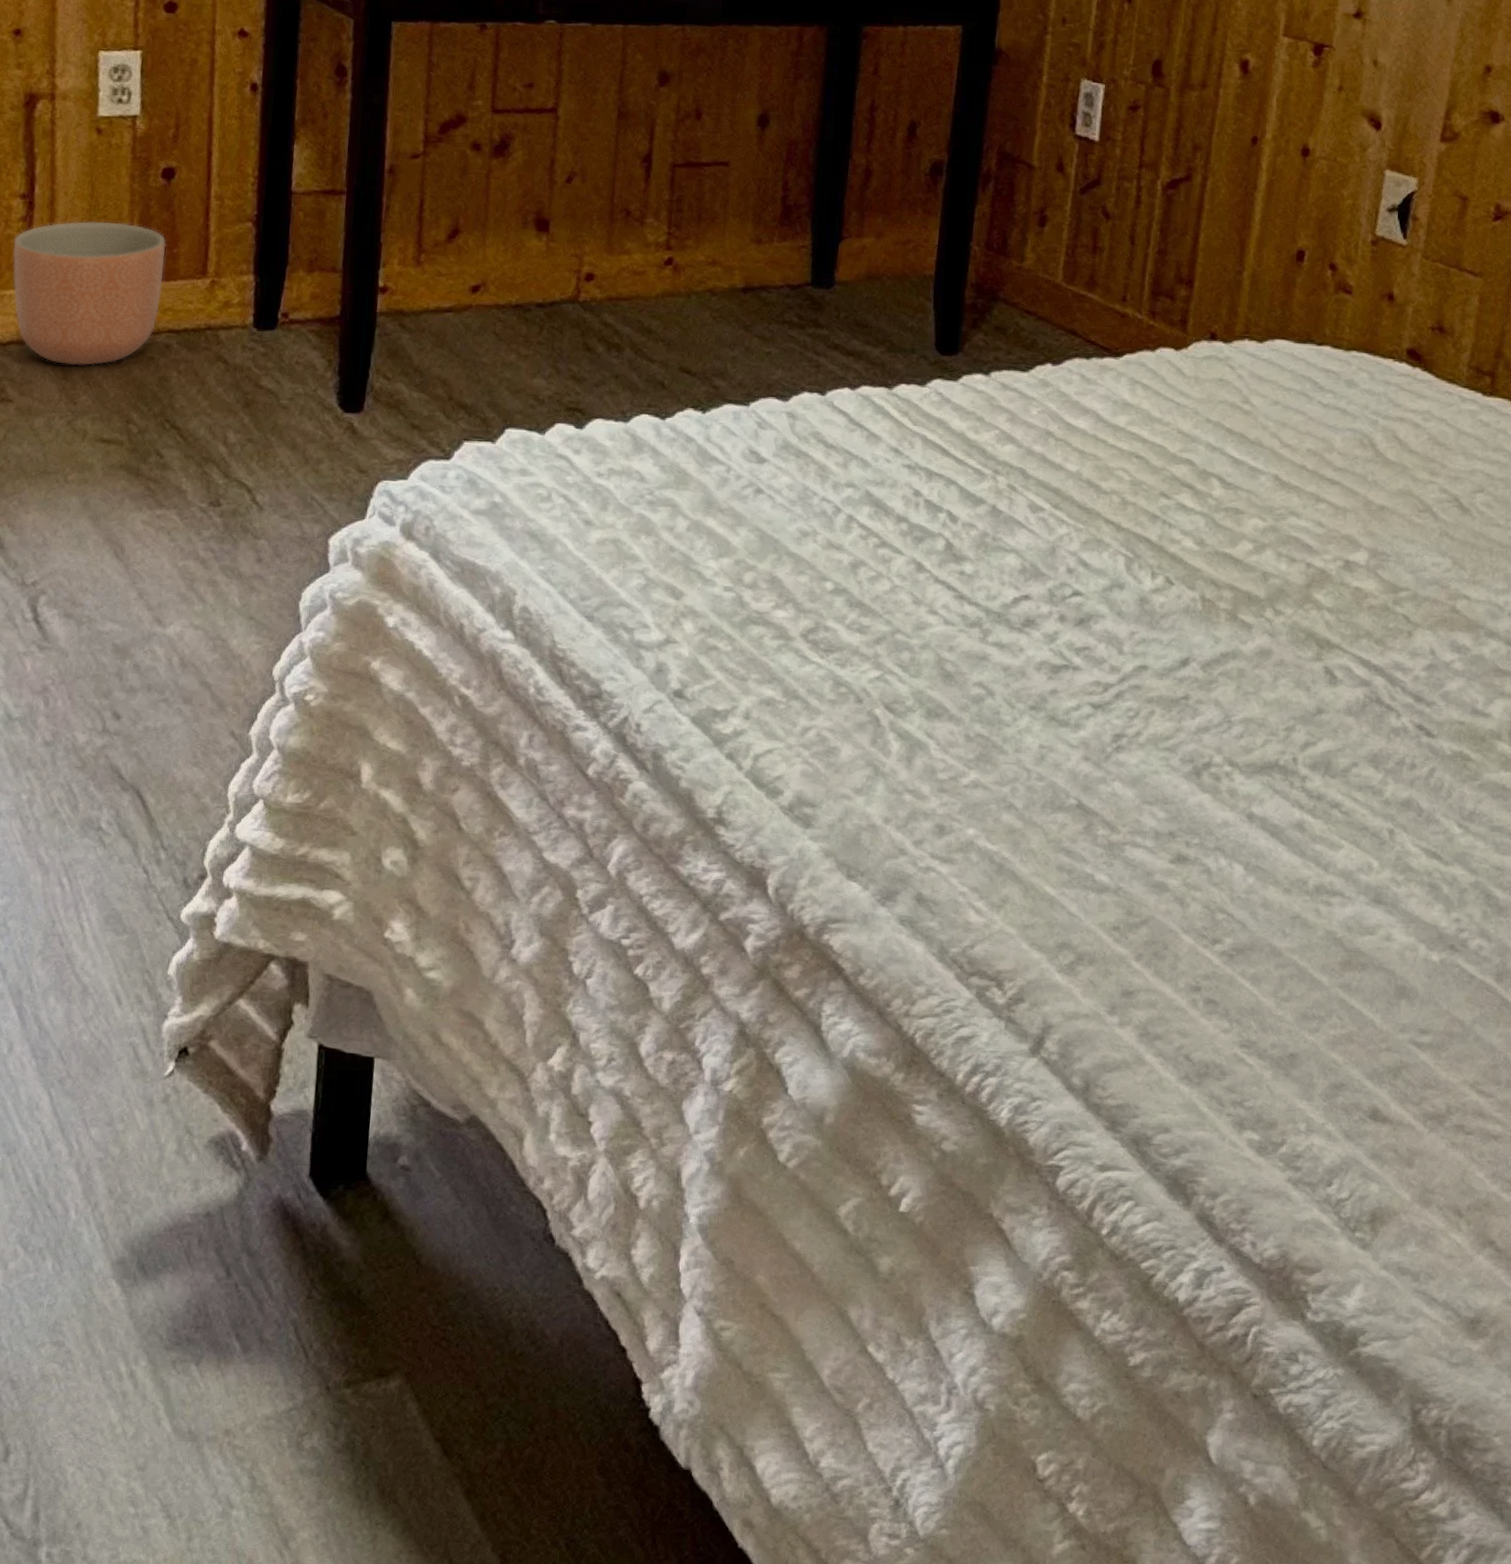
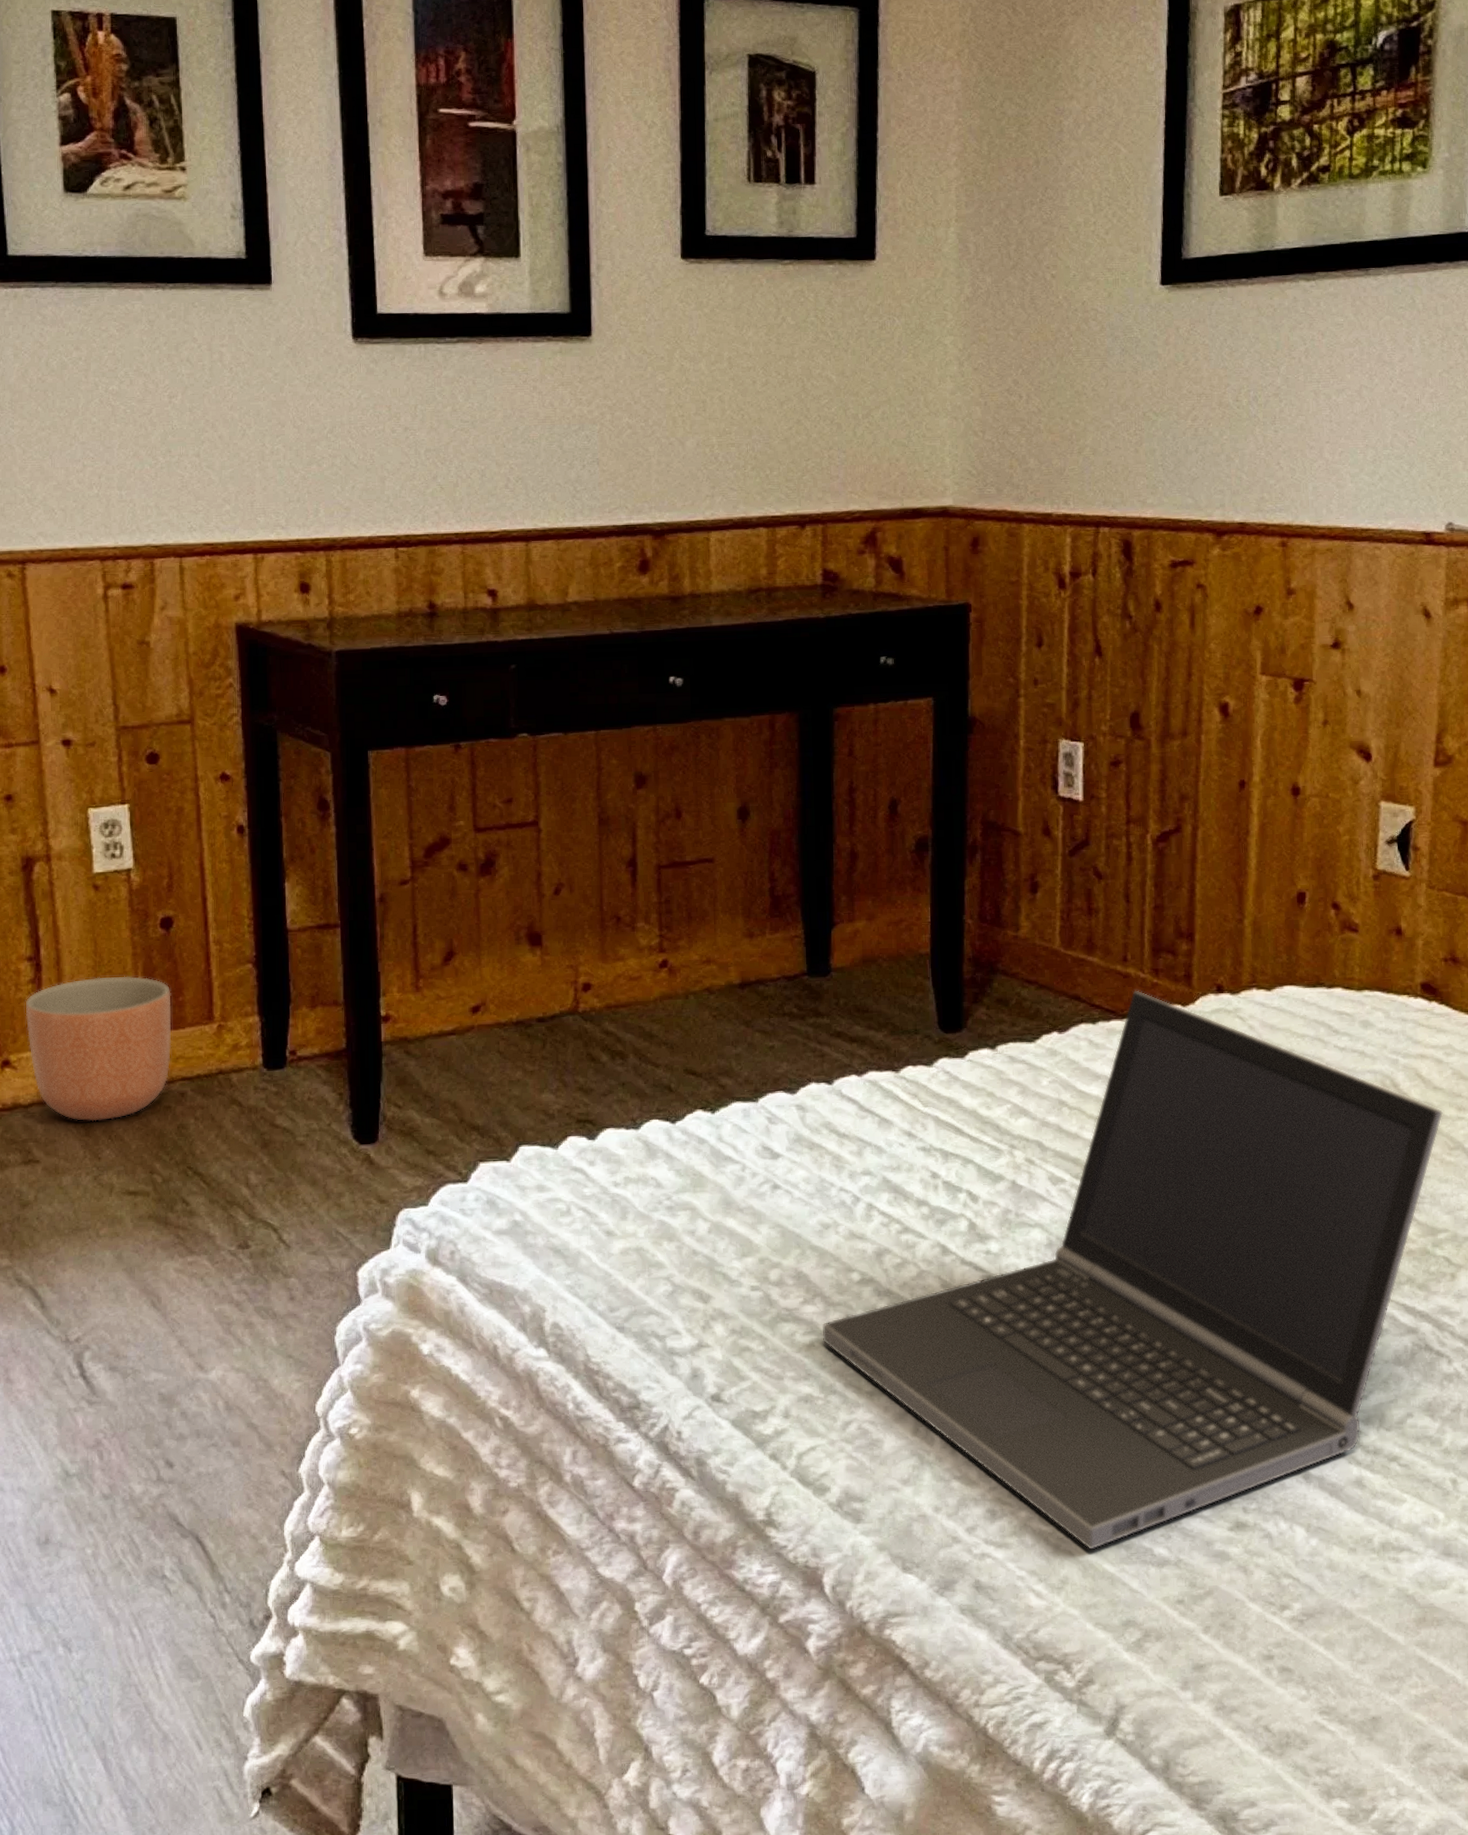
laptop computer: none [790,330,1416,872] -> present [821,990,1443,1550]

